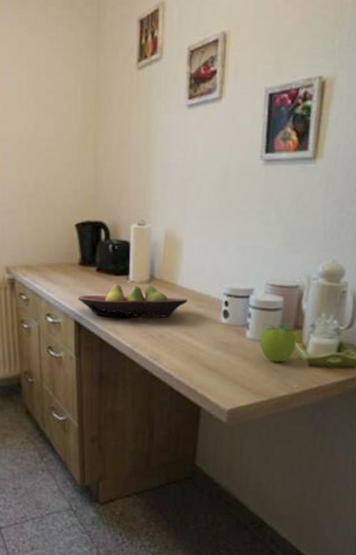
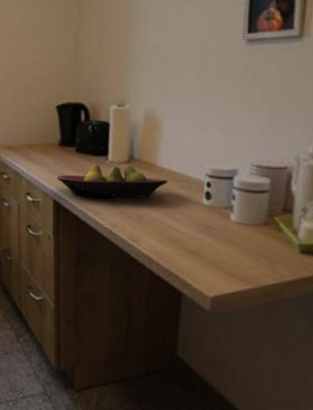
fruit: present [259,323,297,362] -> none [245,206,286,248]

